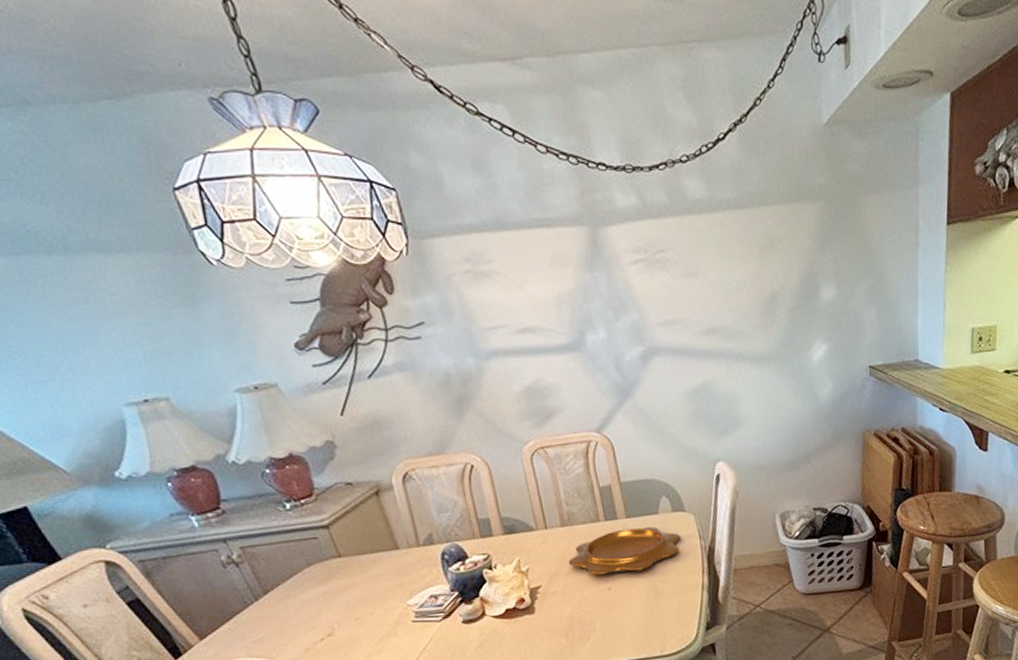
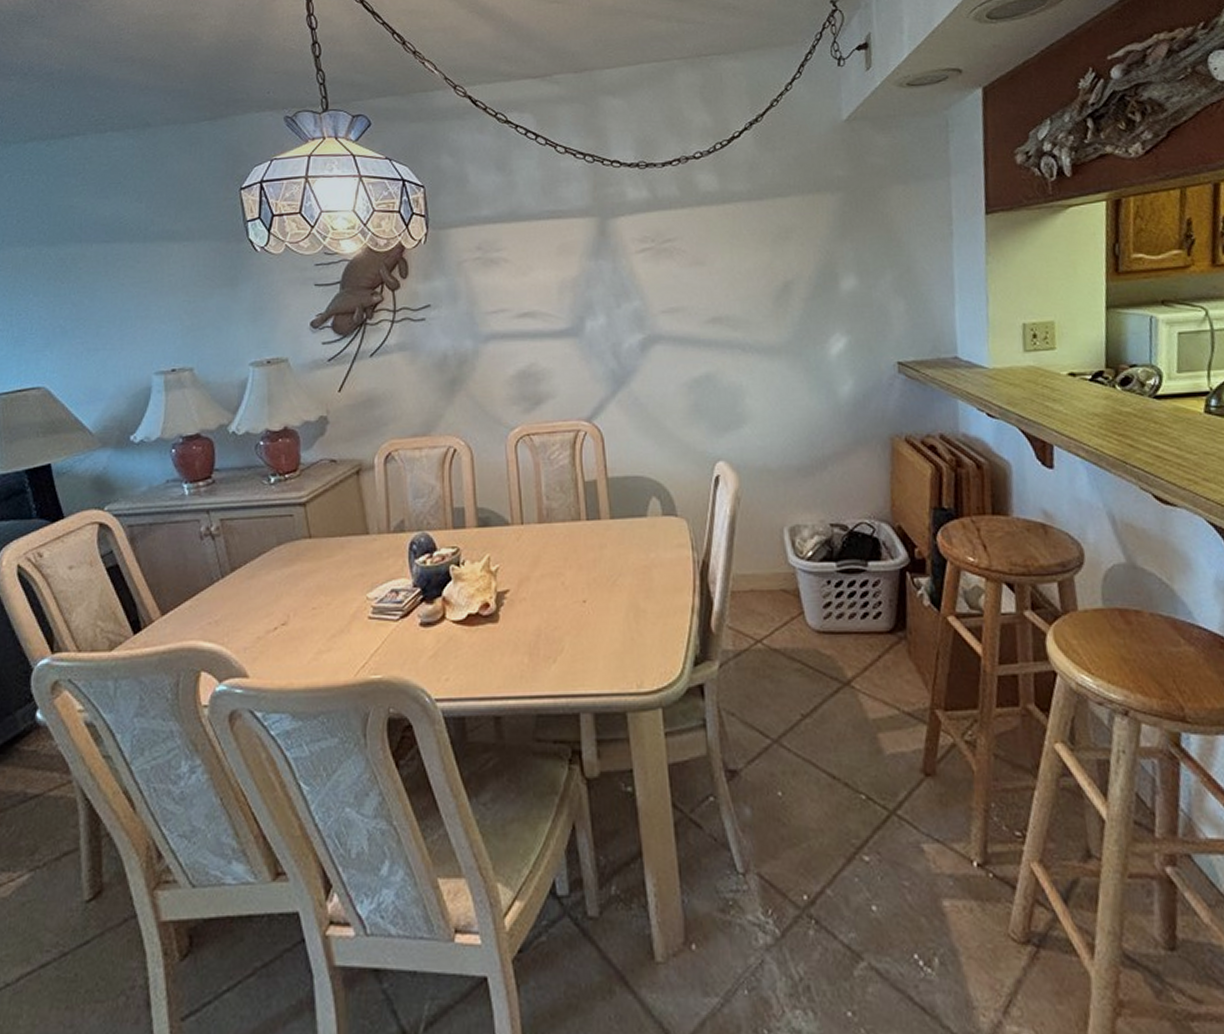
decorative bowl: present [568,526,681,575] -> none [541,530,670,583]

